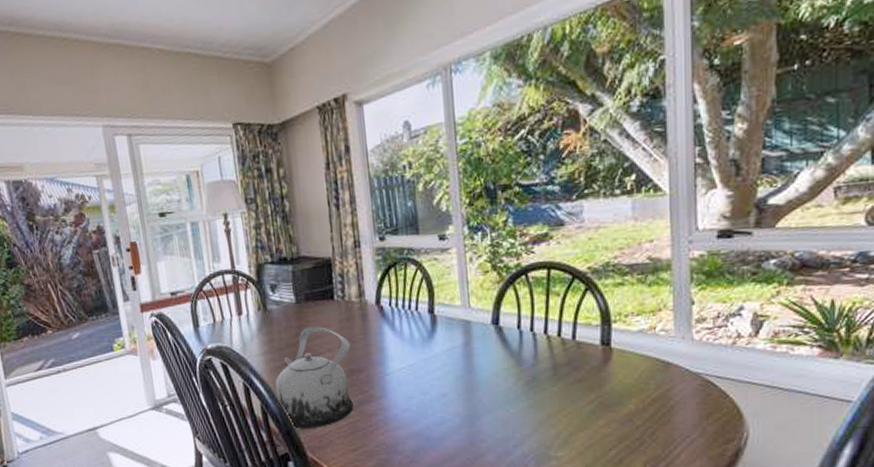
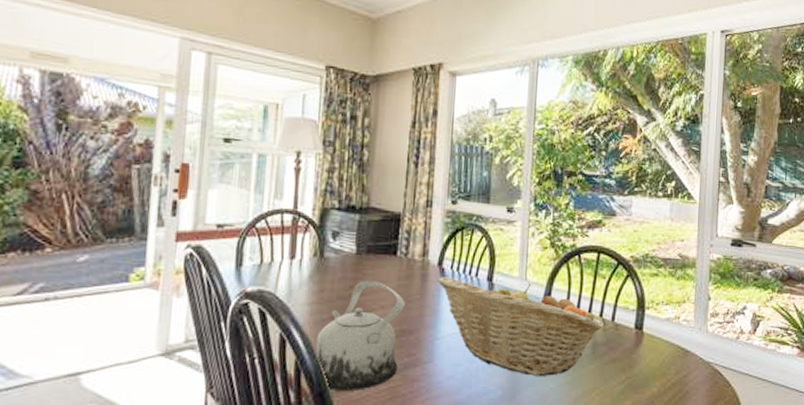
fruit basket: none [377,310,564,403] -> present [437,277,605,377]

